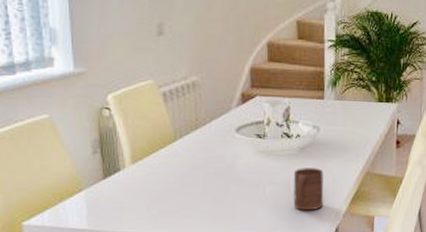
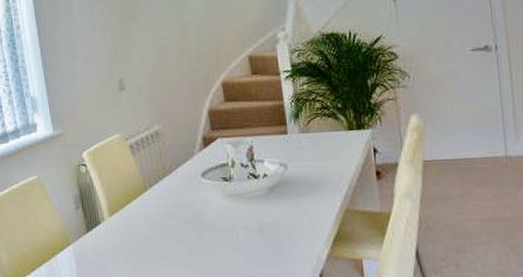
cup: present [293,168,324,211] -> none [265,208,303,256]

